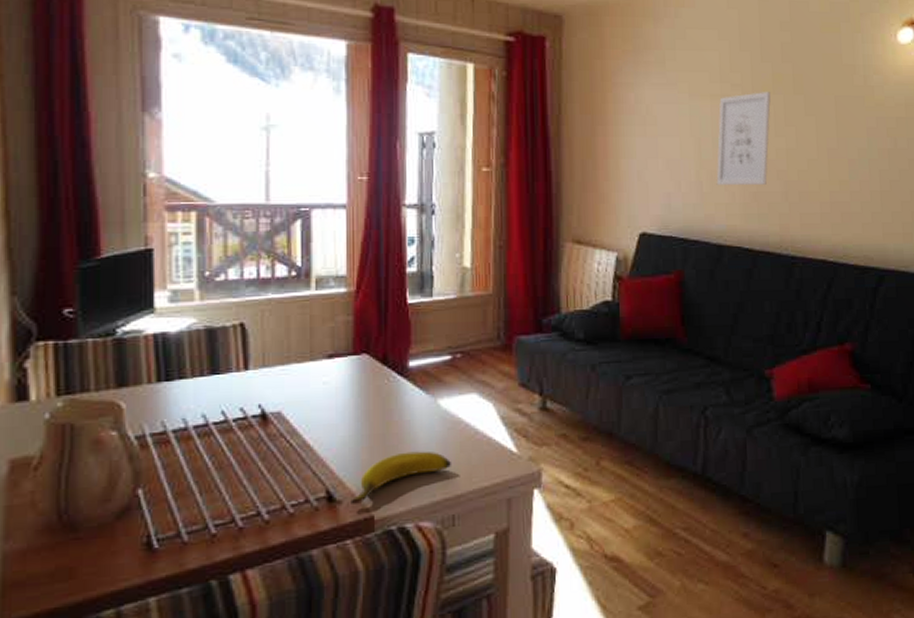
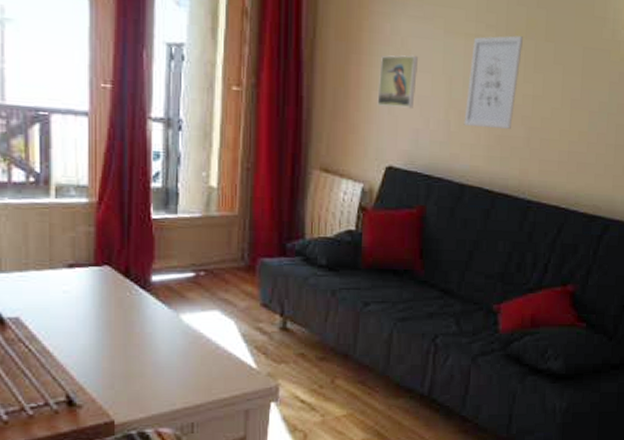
banana: present [351,451,452,504] -> none [91,362,193,409]
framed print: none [626,121,665,174] -> present [377,55,418,109]

